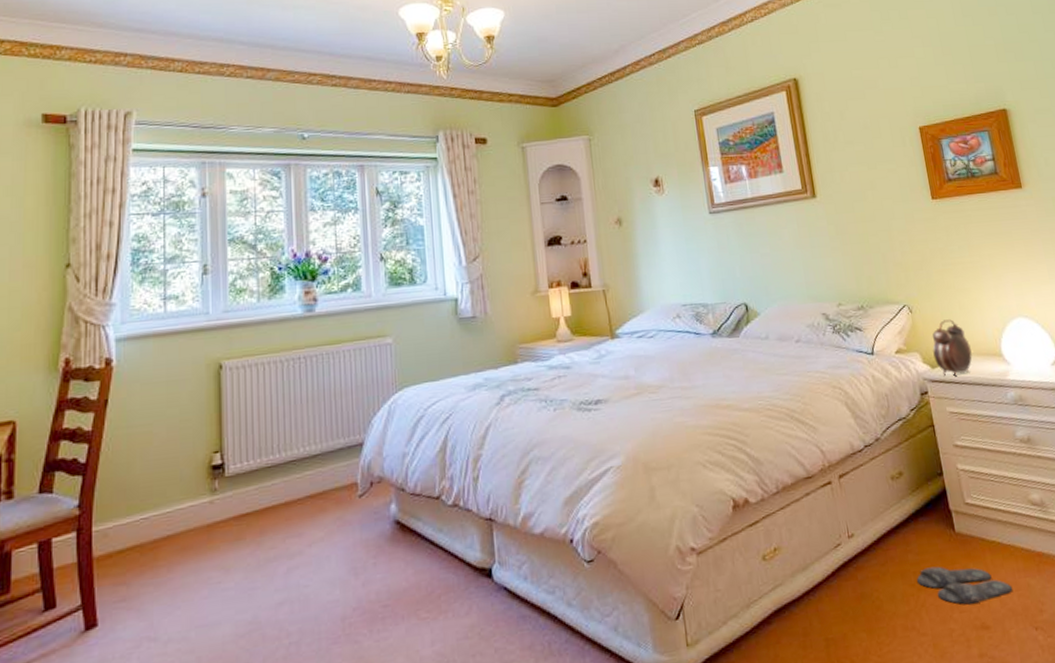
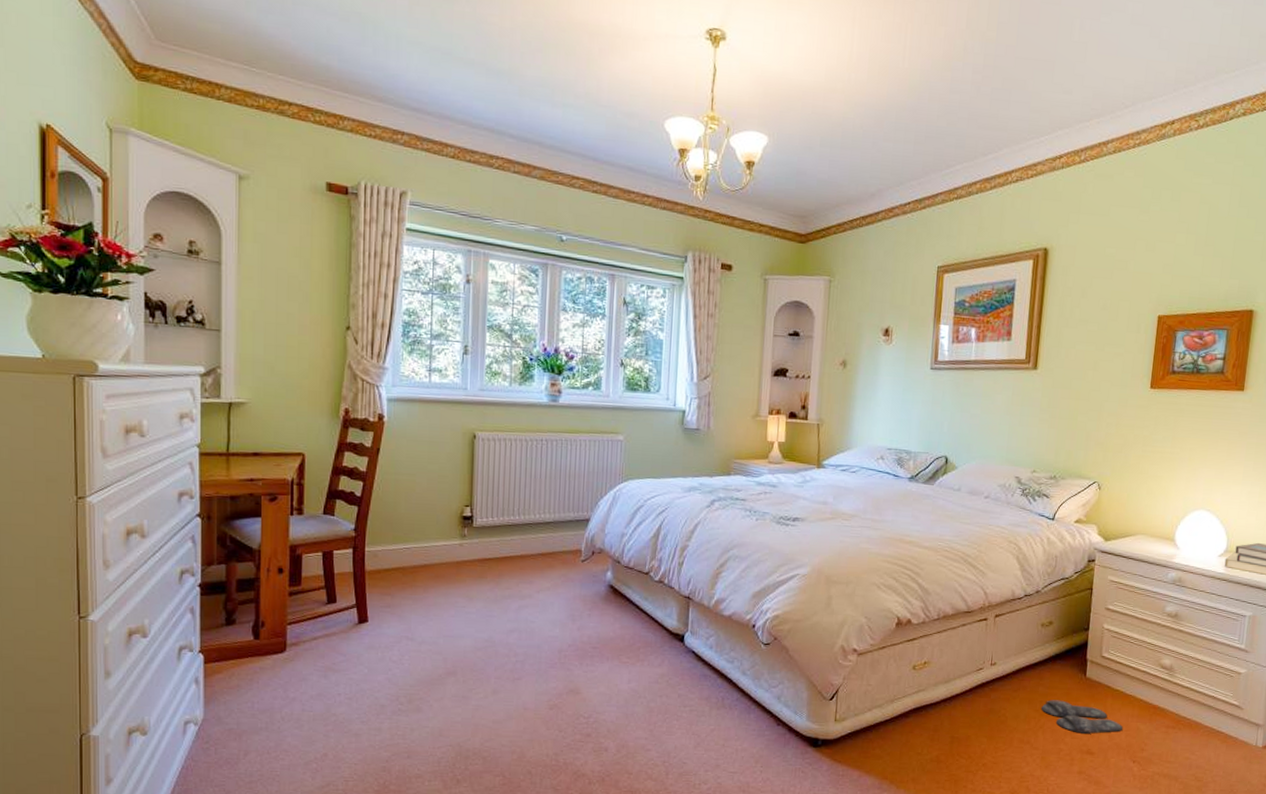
alarm clock: present [932,319,973,377] -> none [1109,501,1147,552]

